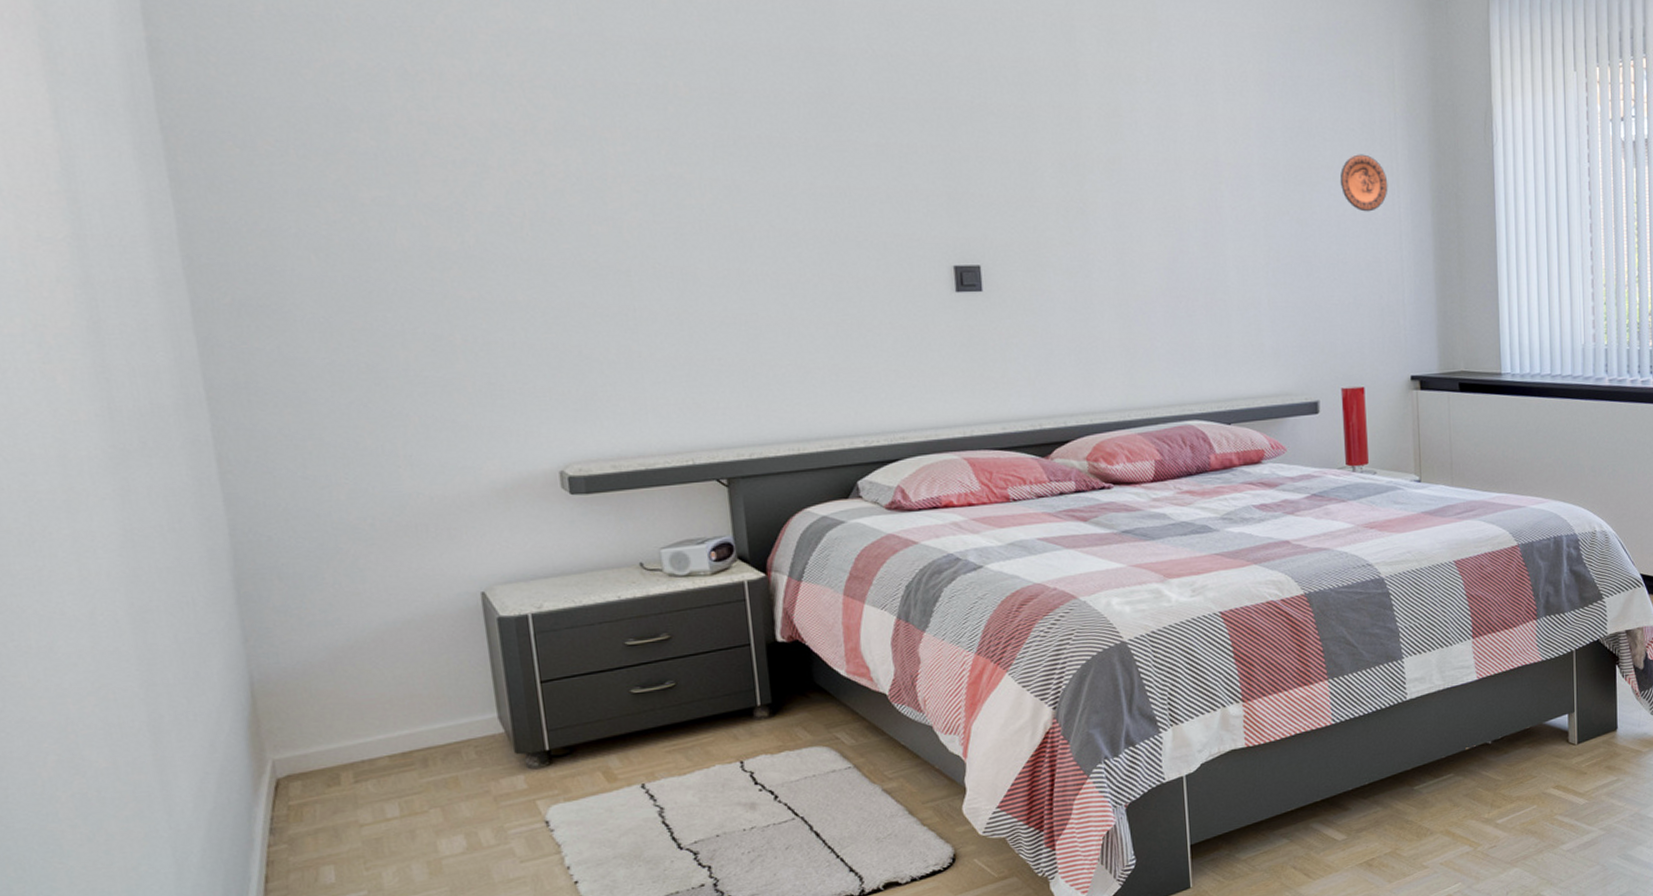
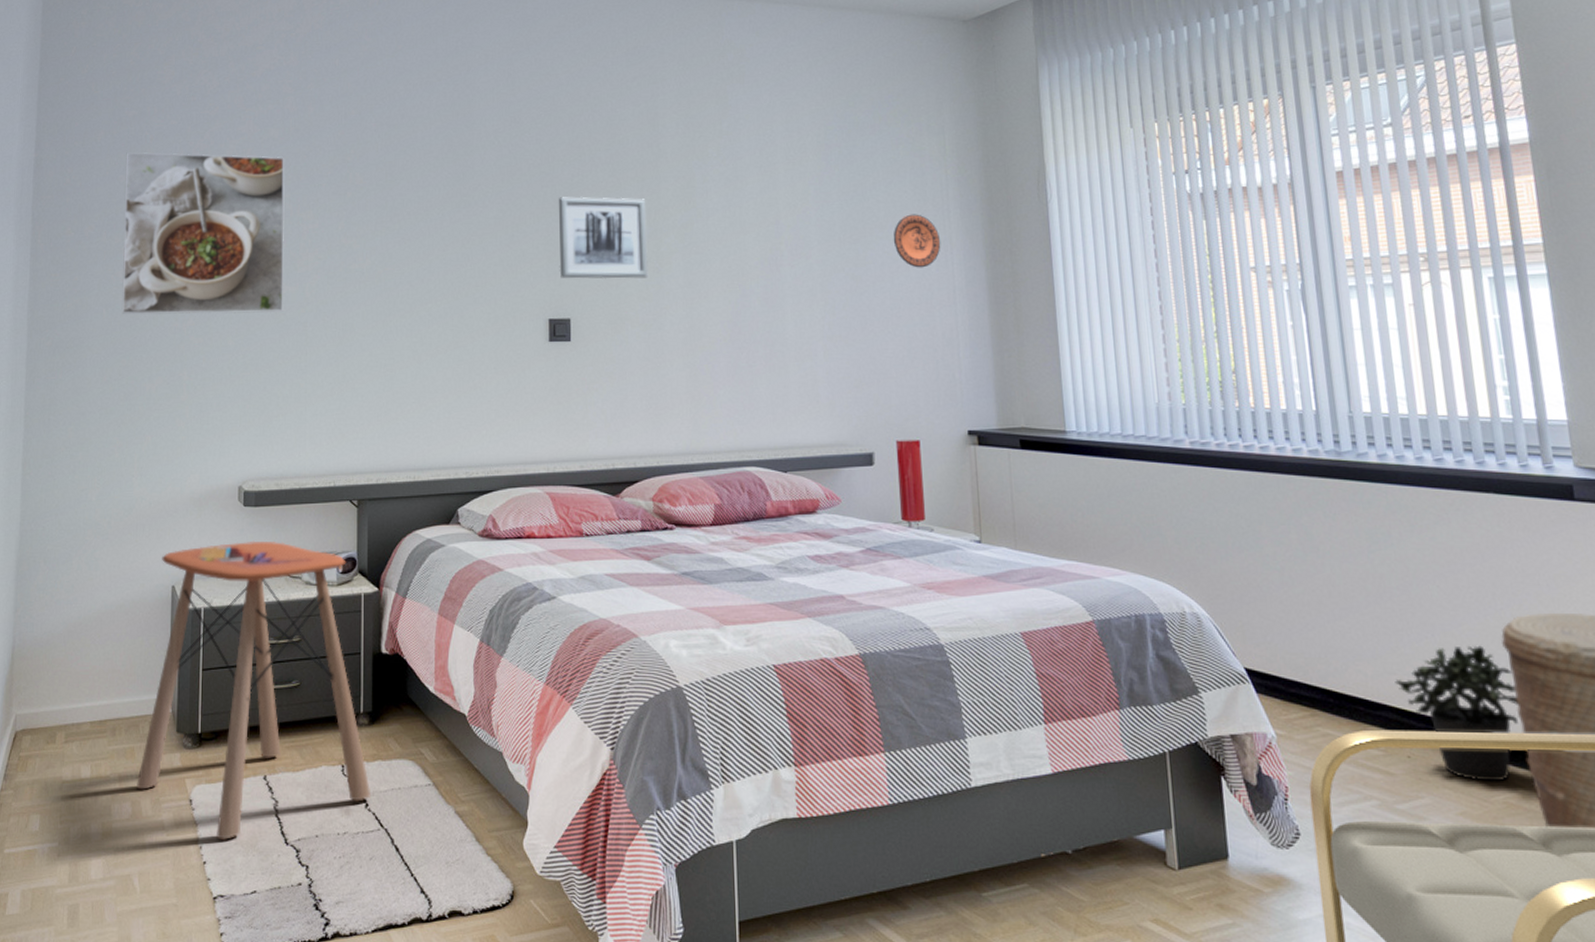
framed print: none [308,37,595,261] -> present [121,152,285,315]
side table: none [460,532,781,857] -> present [137,540,371,840]
wall art: none [957,122,1071,221] -> present [559,196,648,279]

